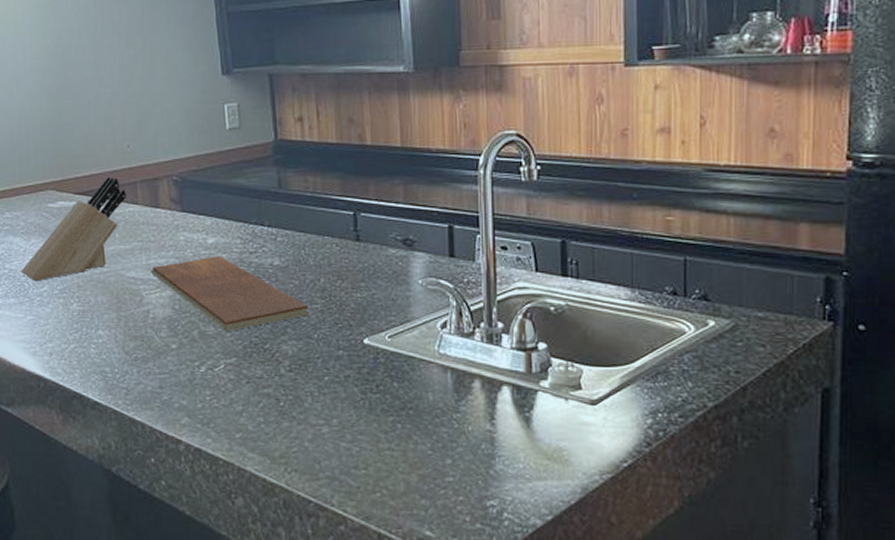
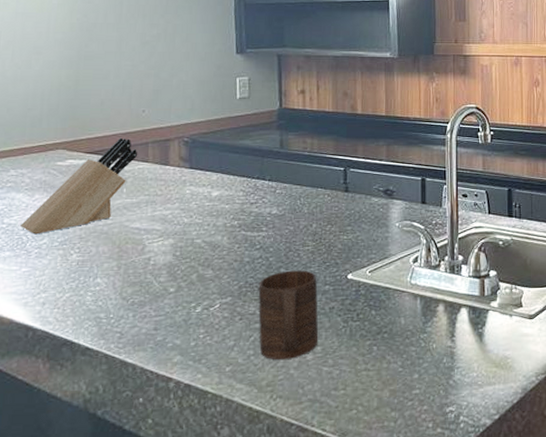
chopping board: present [150,256,309,332] -> none [154,207,301,274]
cup: none [264,331,334,430] -> present [258,270,319,360]

